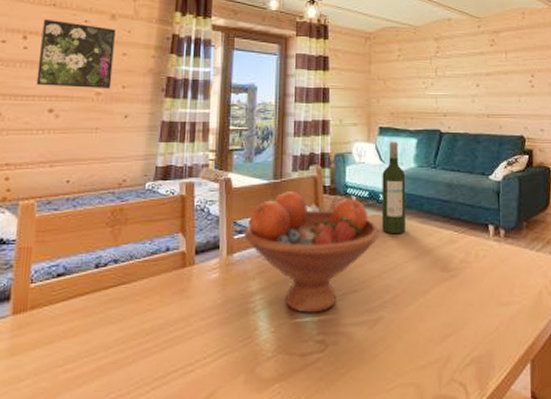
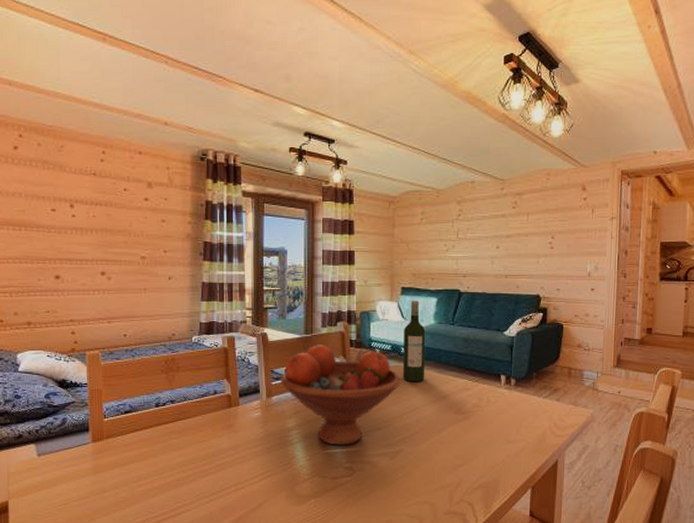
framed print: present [36,19,115,90] -> none [86,188,154,254]

